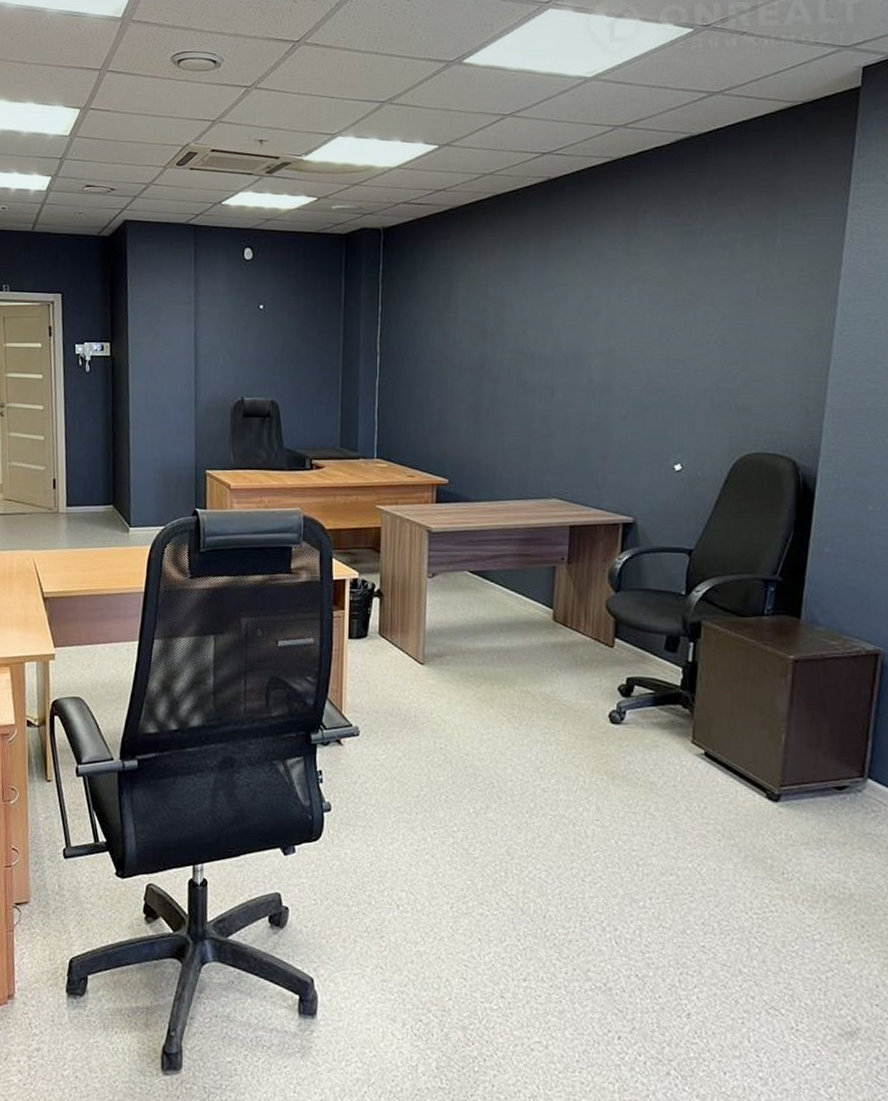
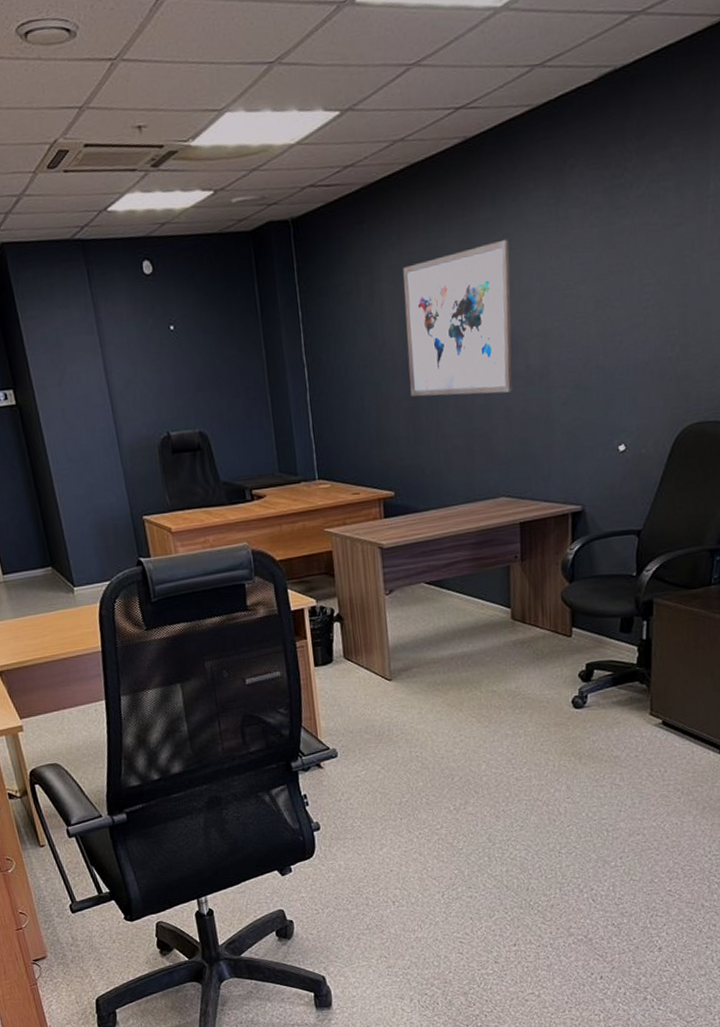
wall art: none [474,266,581,402] -> present [403,239,513,397]

